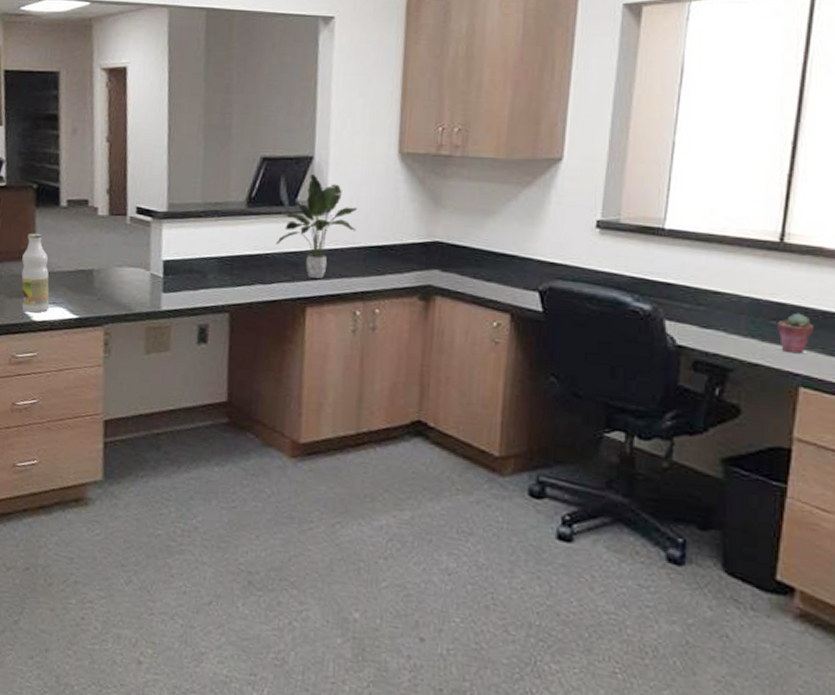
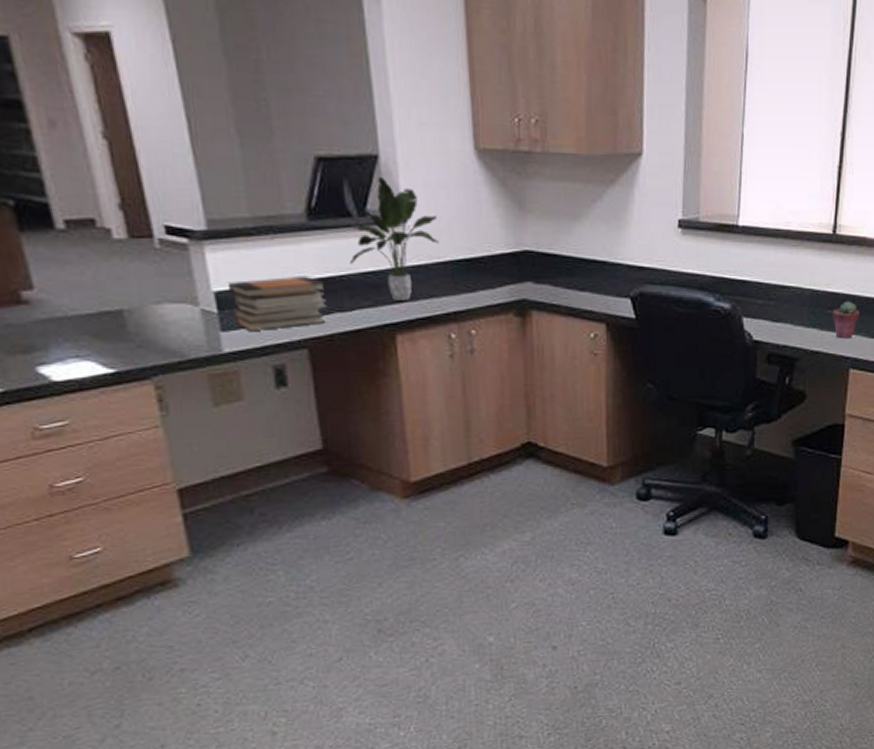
bottle: present [21,233,50,313] -> none [16,267,71,371]
book stack: none [174,251,253,295] -> present [228,275,328,330]

